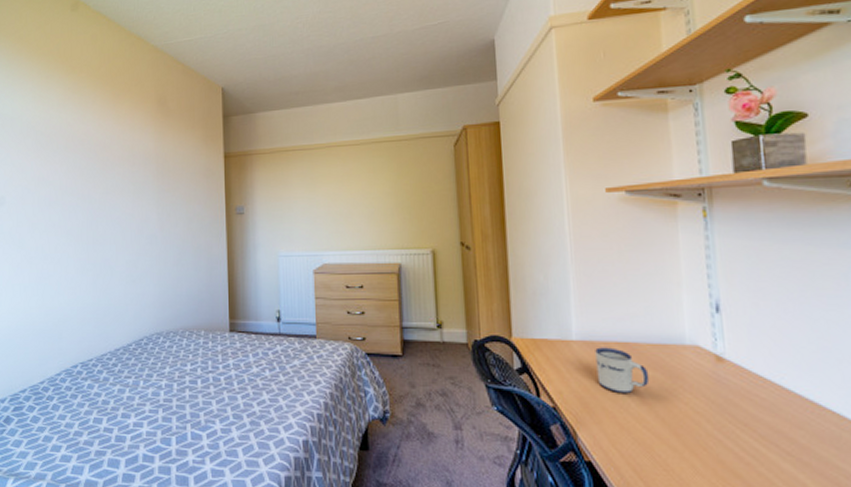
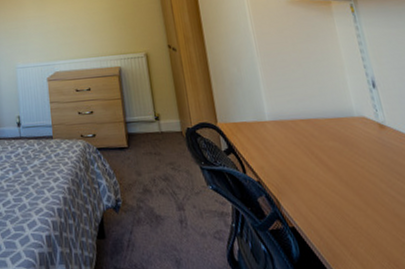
mug: present [595,347,650,394] -> none [285,124,332,164]

